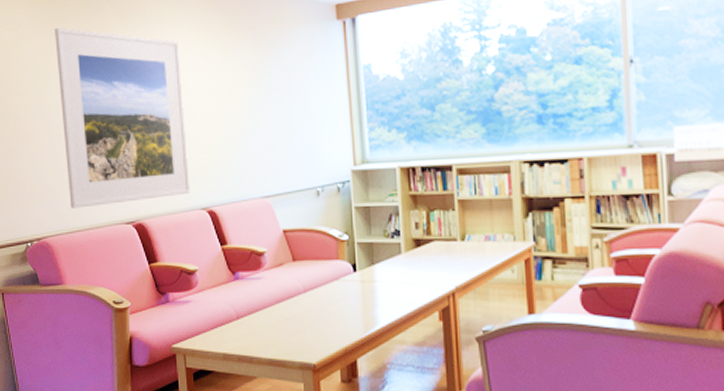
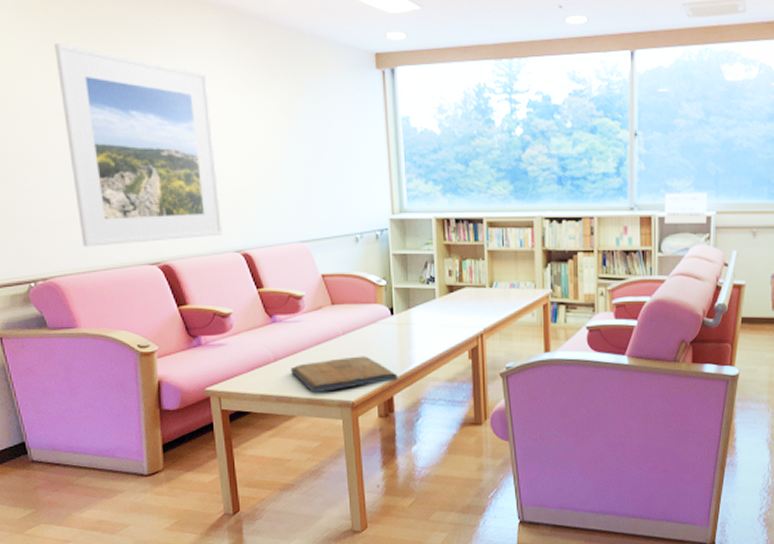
religious icon: none [252,315,362,354] -> present [291,356,398,394]

